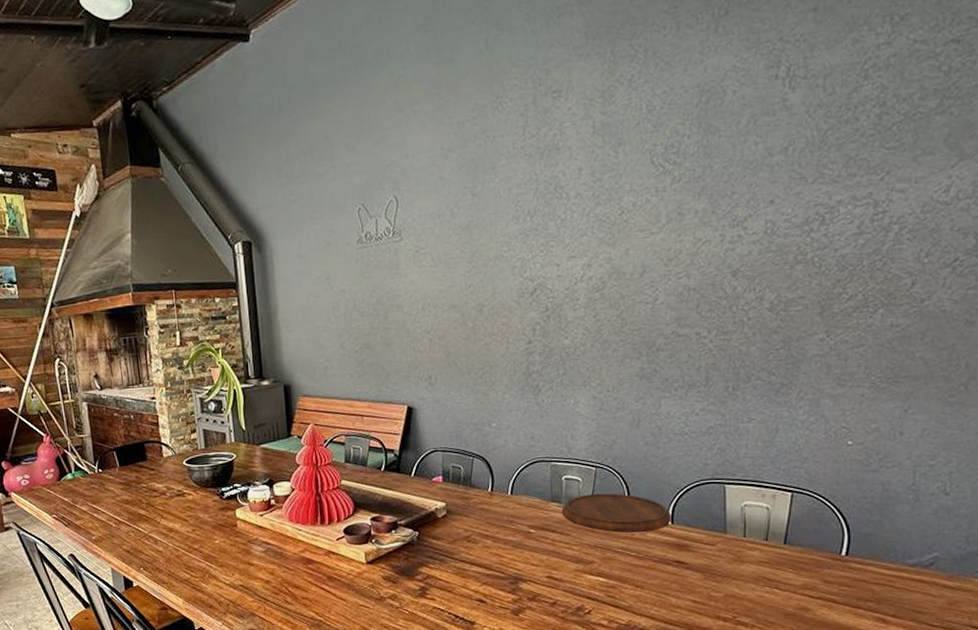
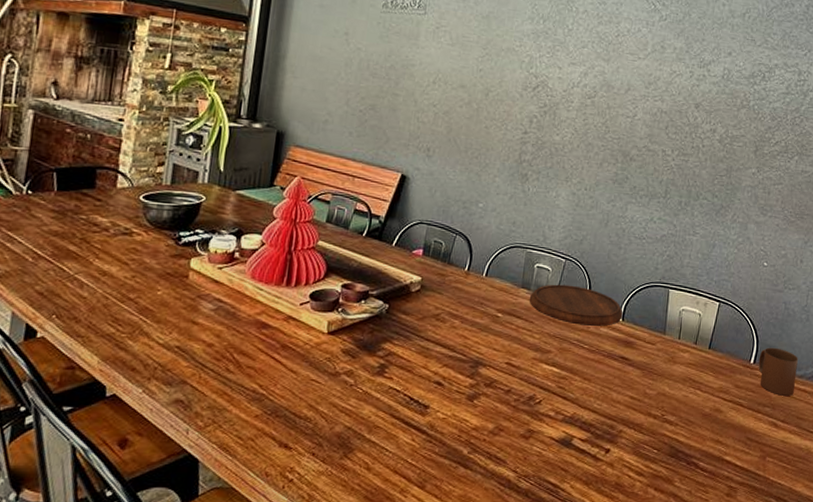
cup: none [852,535,908,588] -> present [758,347,798,396]

